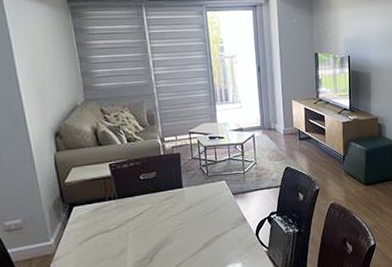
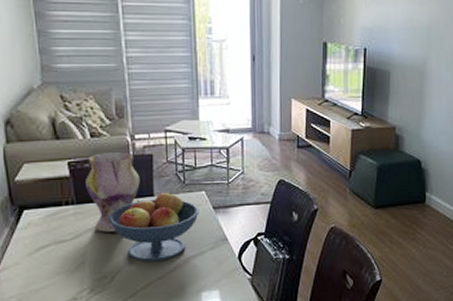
vase: none [125,152,171,221] -> present [86,151,140,232]
fruit bowl: none [145,182,222,243] -> present [108,190,199,262]

